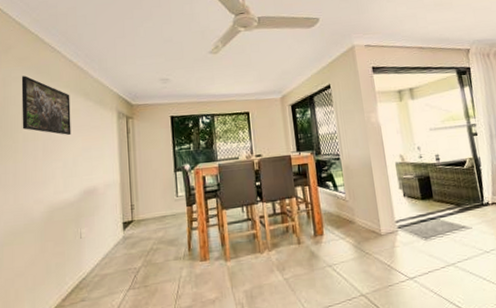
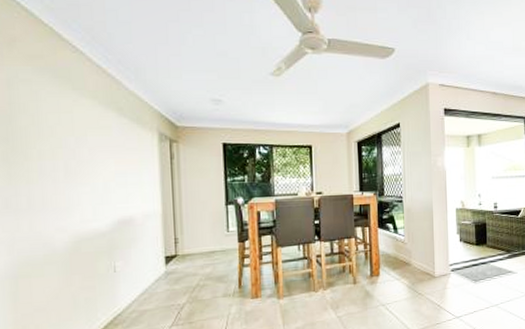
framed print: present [21,76,71,135] -> none [32,78,101,155]

